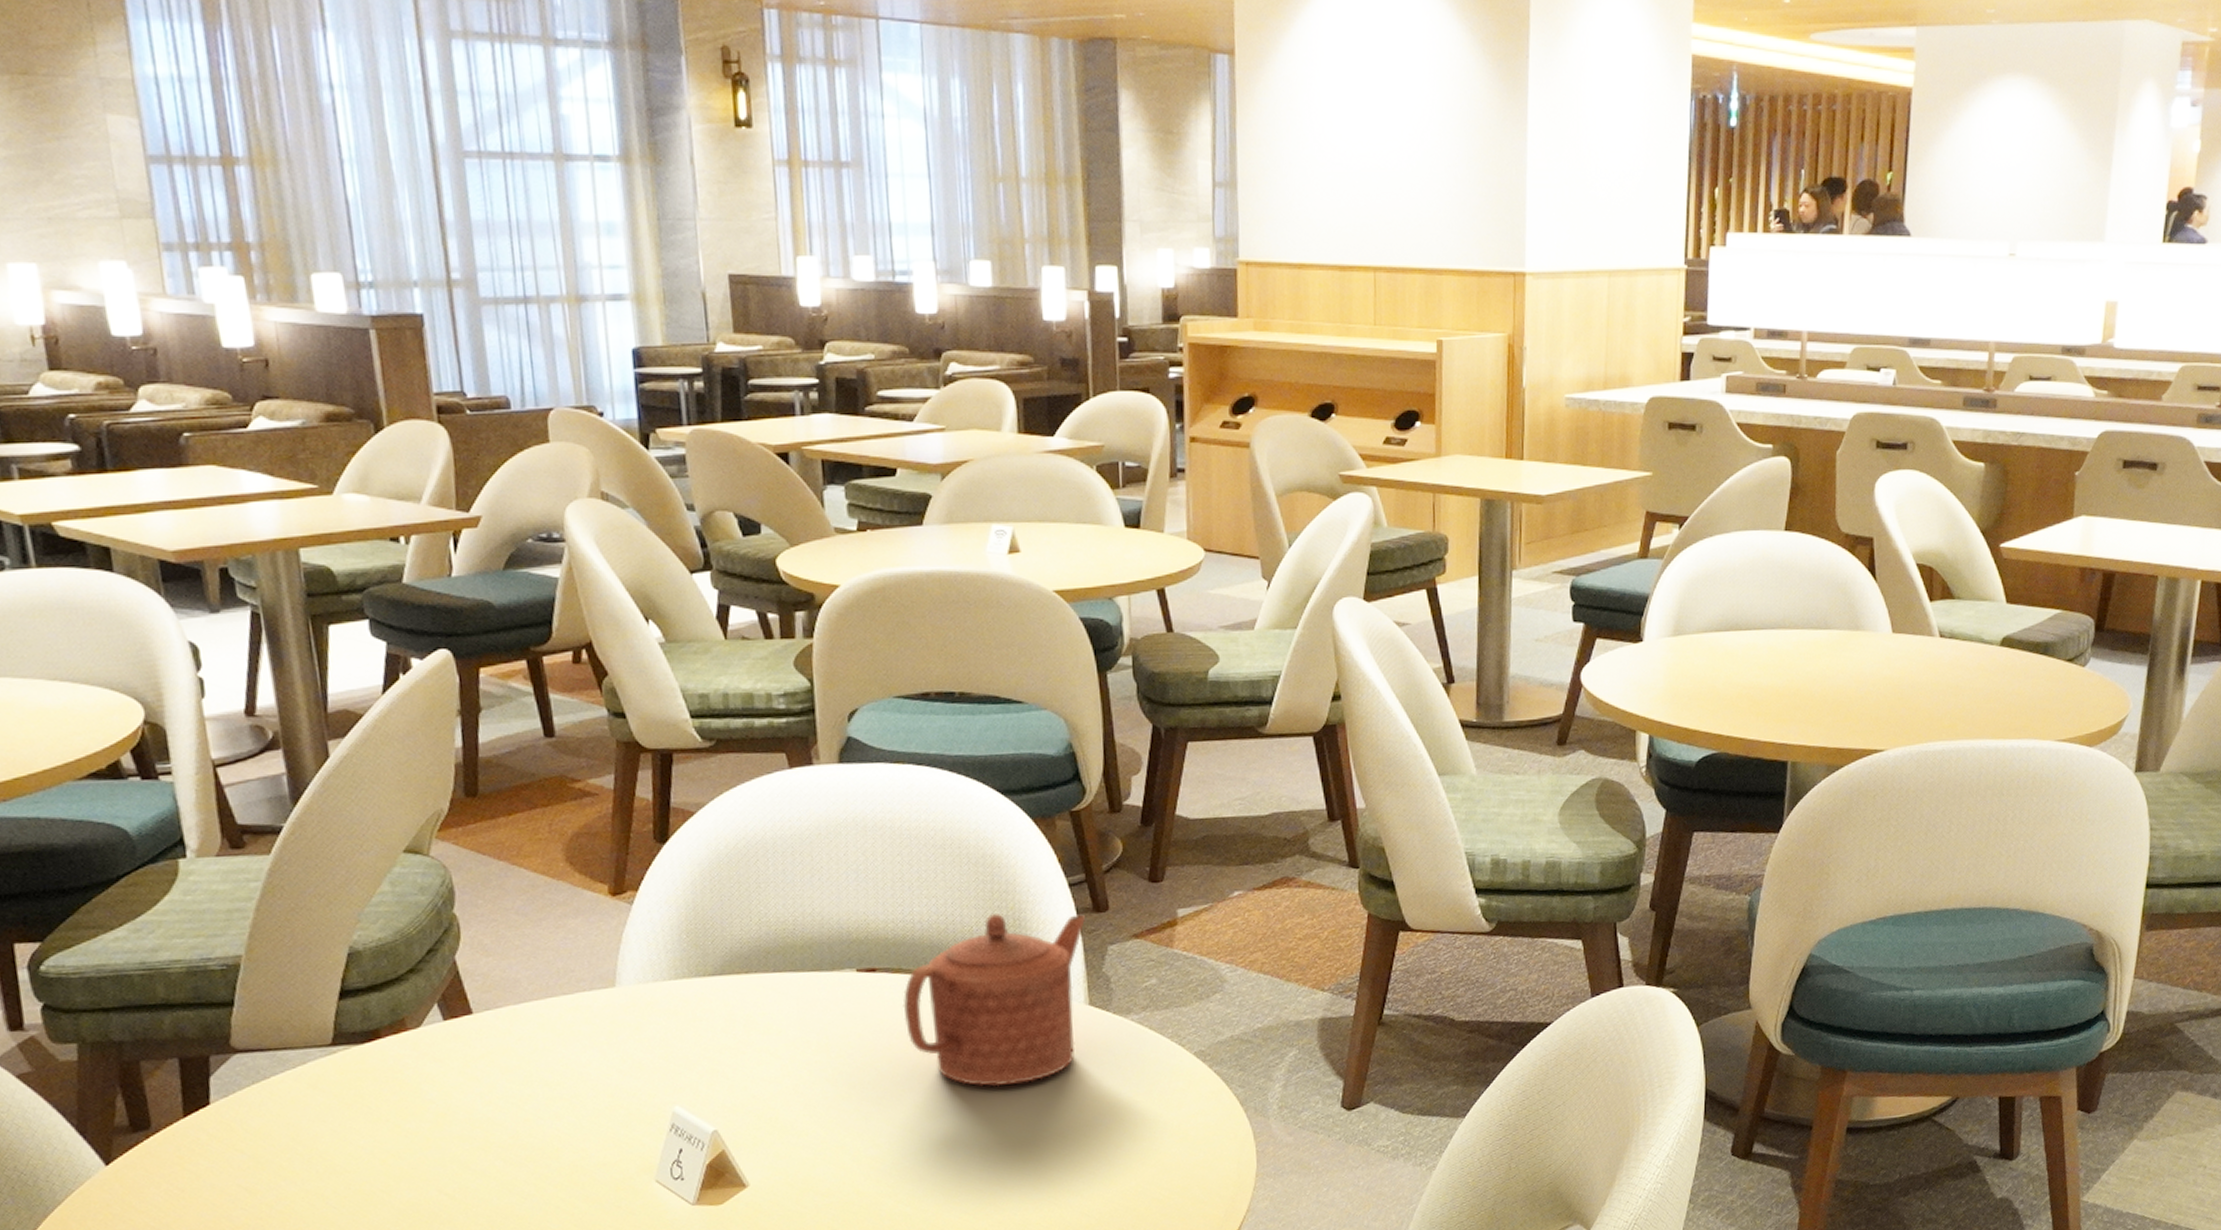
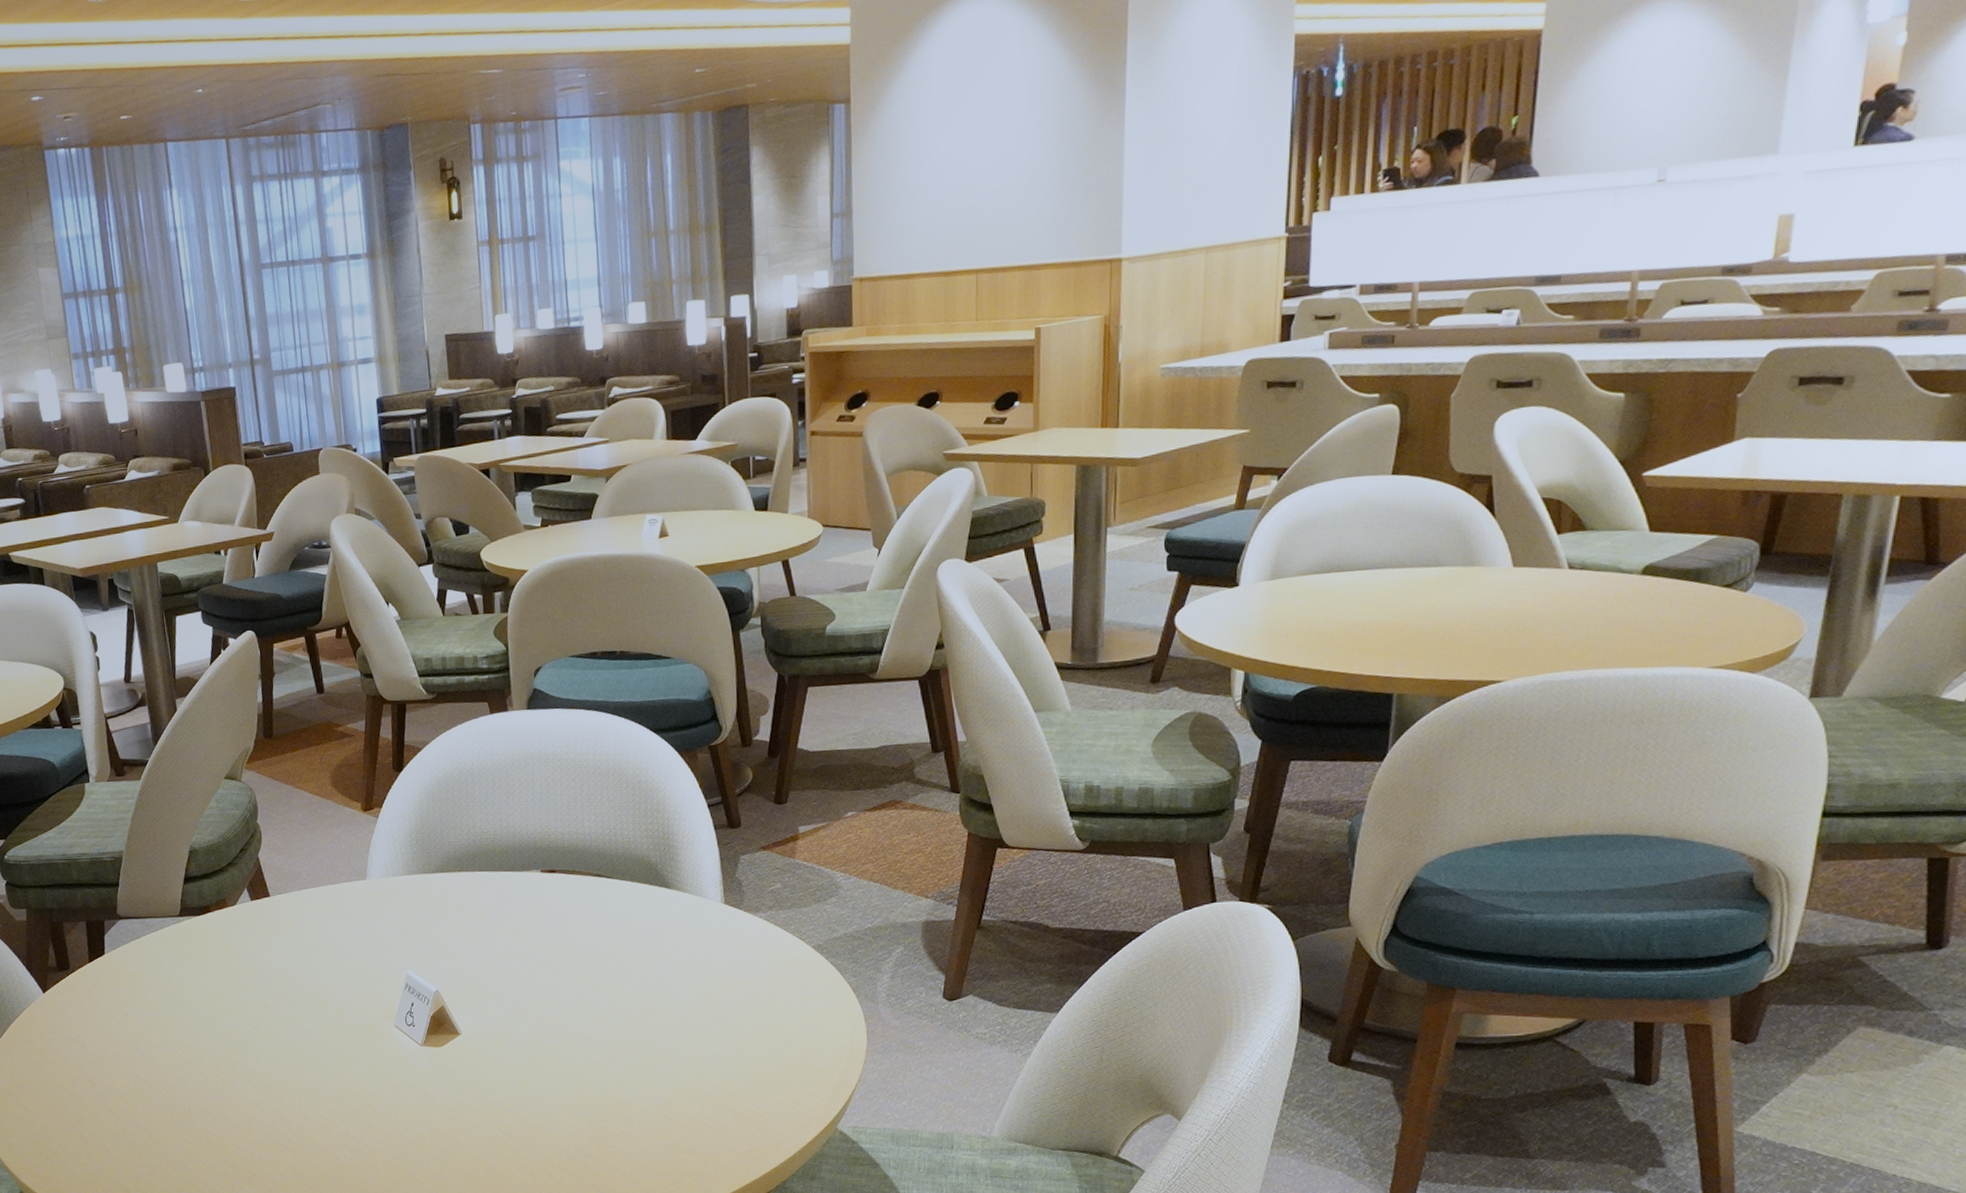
teapot: present [903,914,1085,1087] -> none [576,828,721,967]

